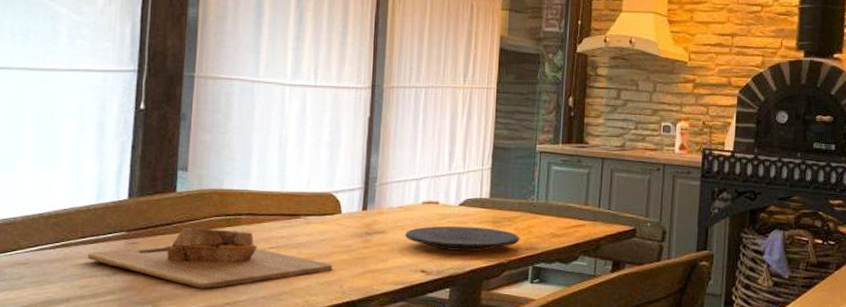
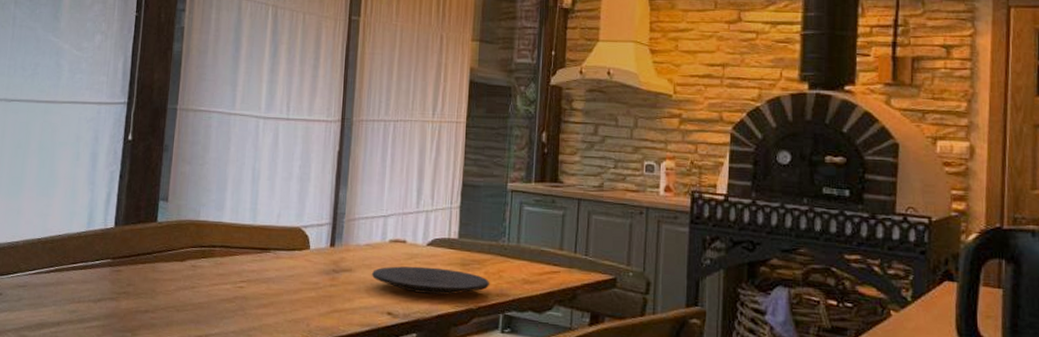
cutting board: present [87,227,333,289] -> none [77,257,301,320]

